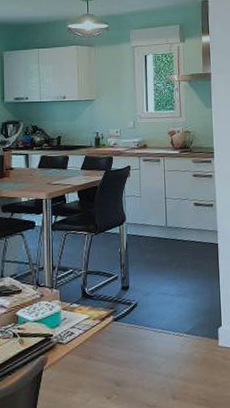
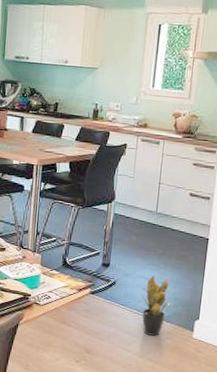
potted plant: none [162,288,196,353] -> present [141,274,174,336]

